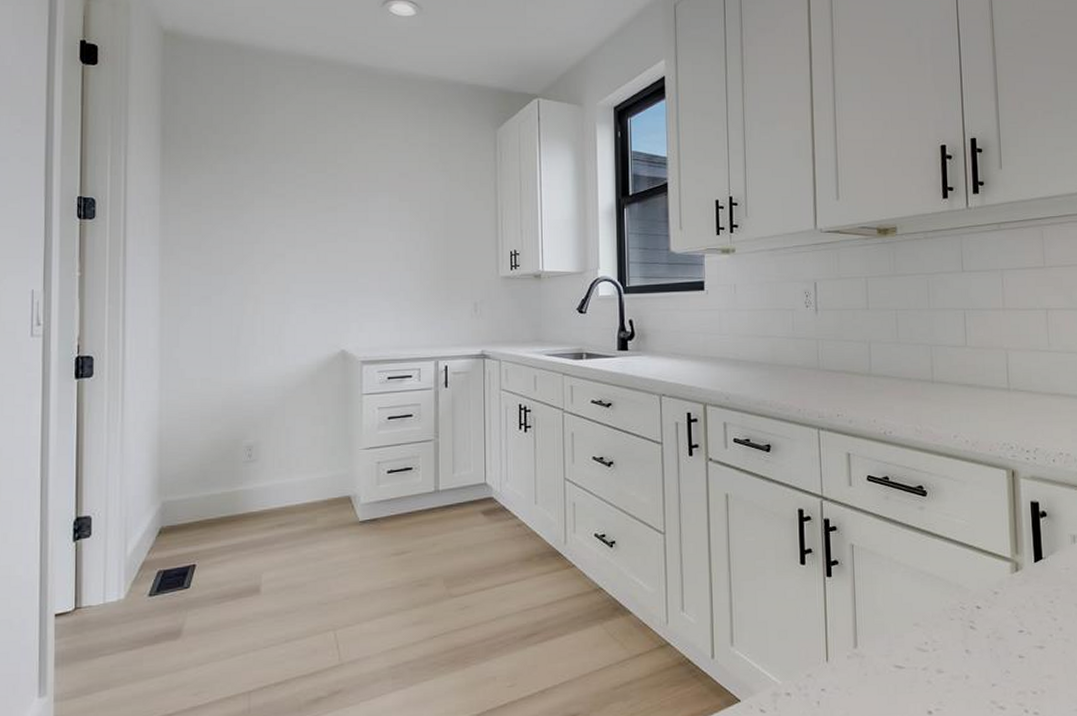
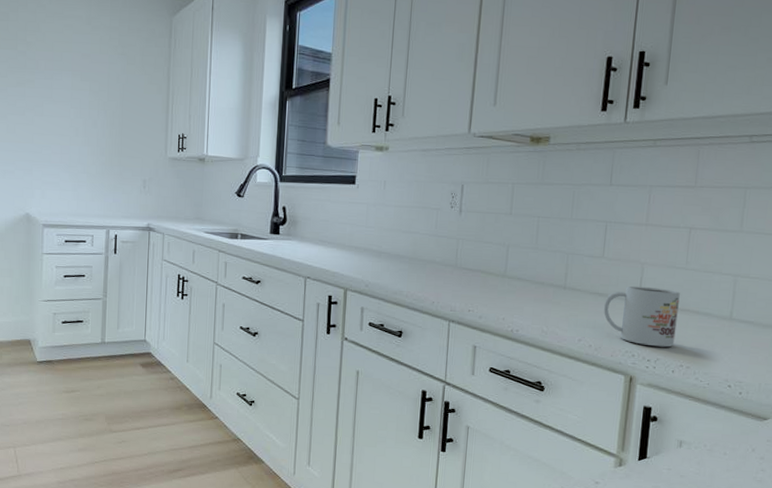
mug: none [974,373,1051,436] -> present [603,285,680,347]

